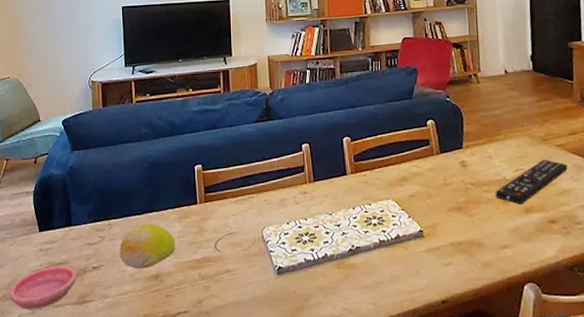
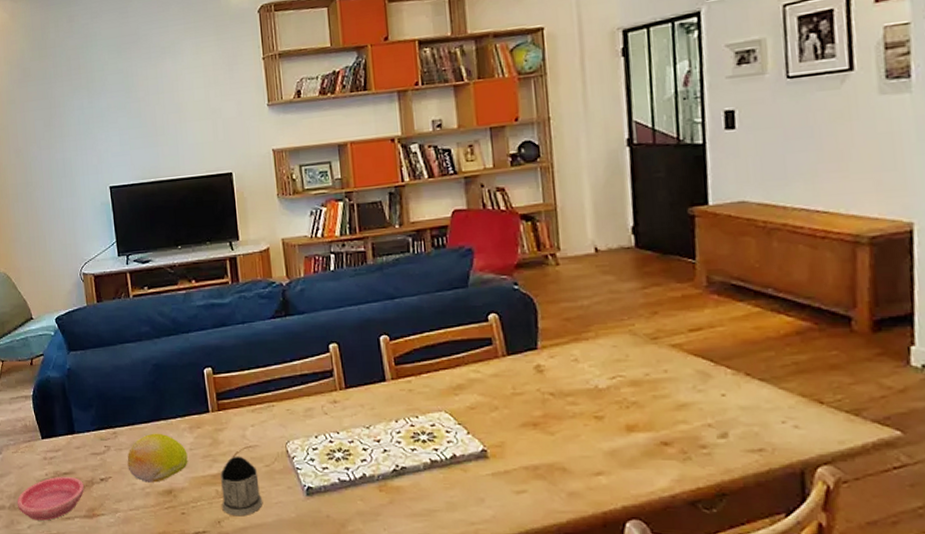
tea glass holder: none [203,242,240,296] -> present [220,456,263,517]
remote control: present [495,159,568,205] -> none [583,363,687,421]

